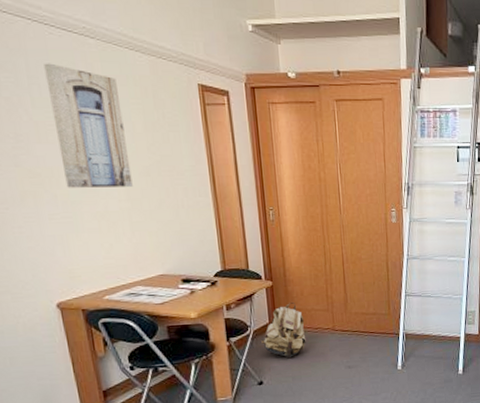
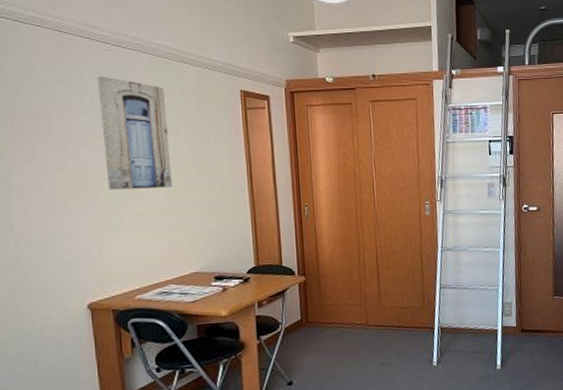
backpack: present [260,302,306,358] -> none [291,298,338,356]

